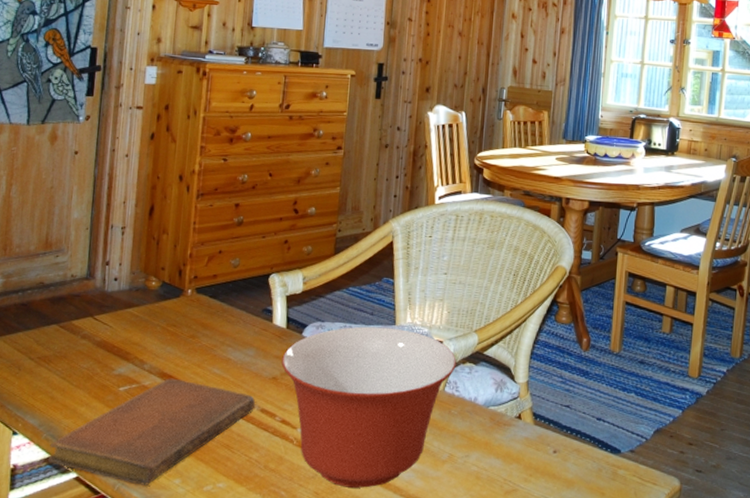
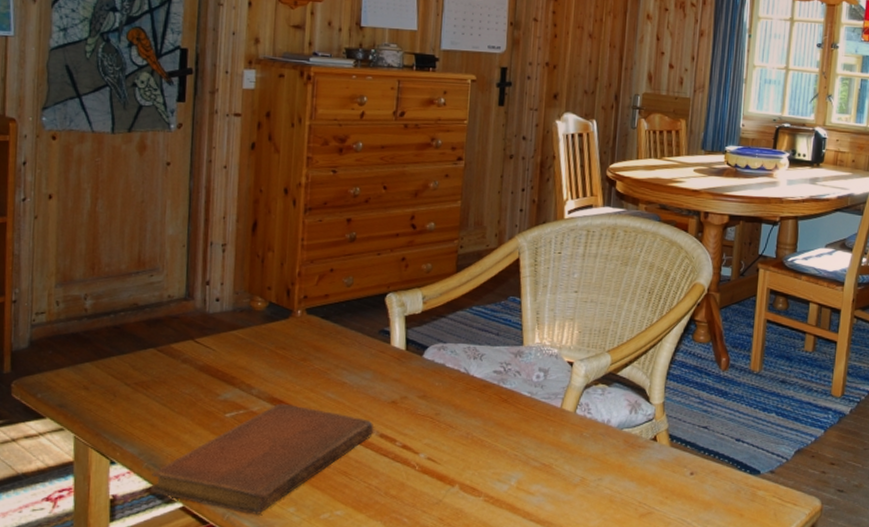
mixing bowl: present [281,326,457,488] -> none [401,347,588,513]

